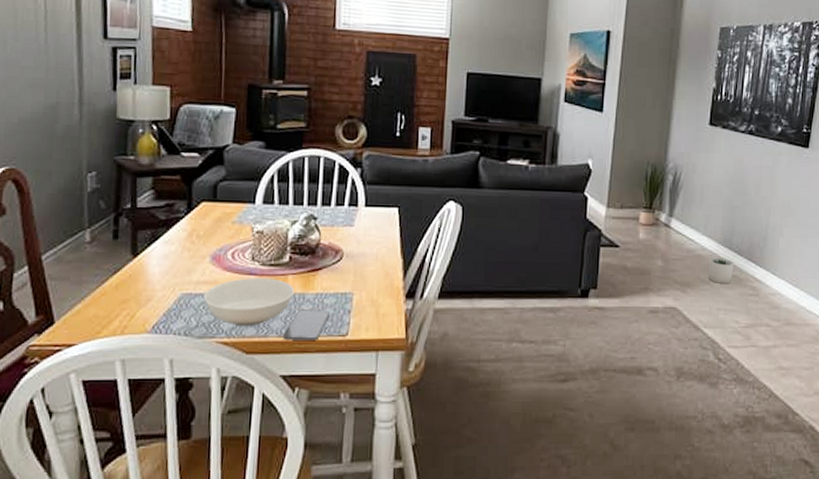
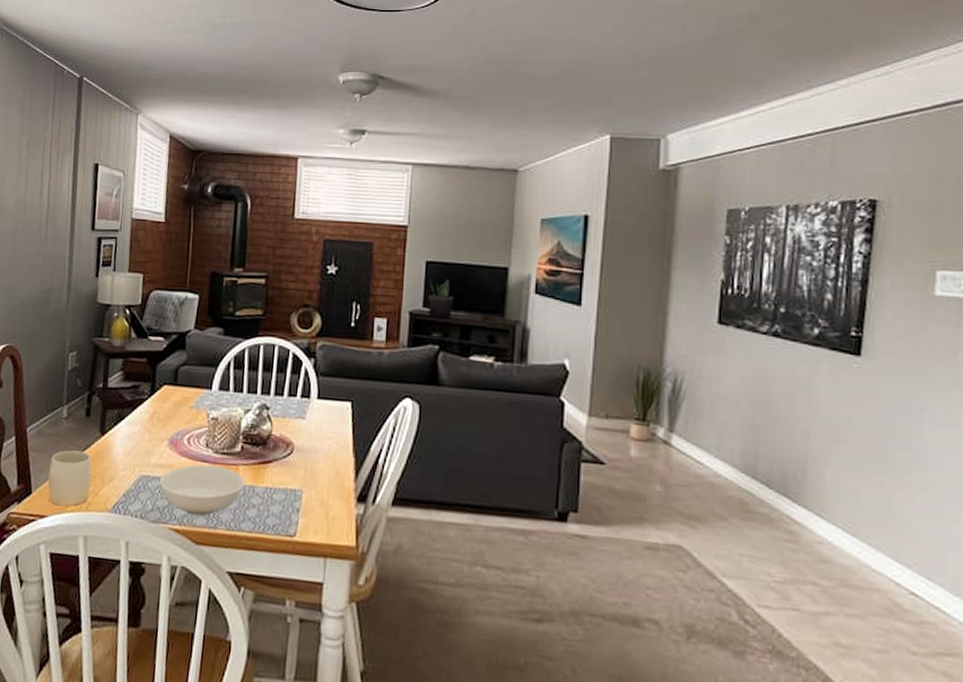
mug: none [73,275,126,333] -> present [47,450,93,507]
smartphone: present [283,310,330,340] -> none [231,503,278,538]
planter: none [469,89,494,127] -> present [428,279,455,320]
planter: present [708,257,734,285] -> none [724,487,761,524]

